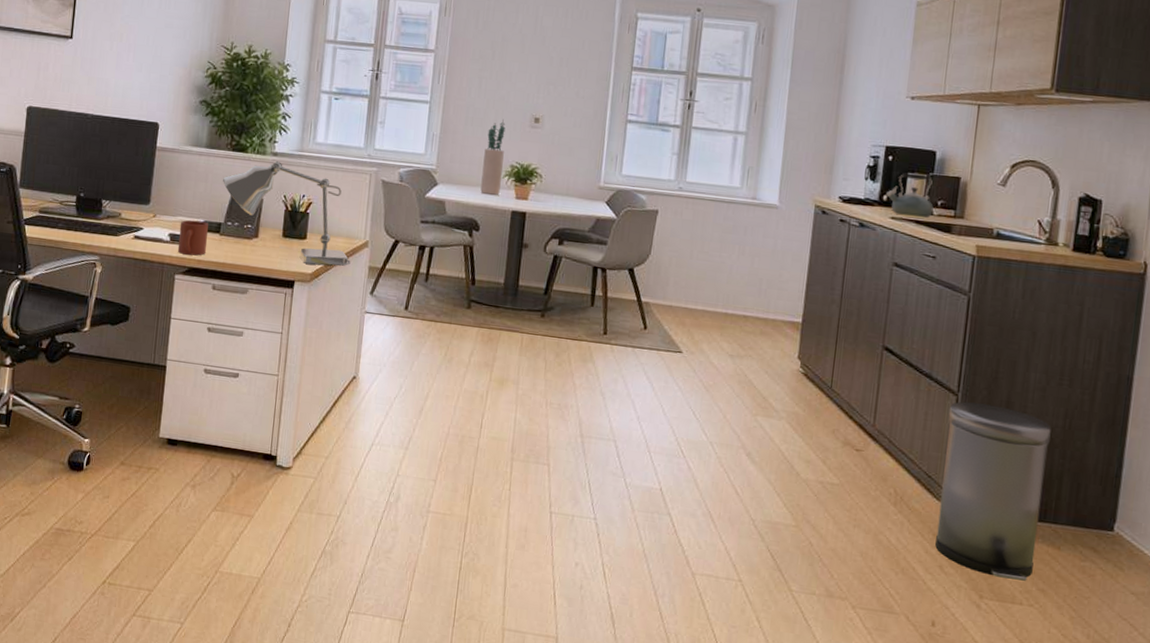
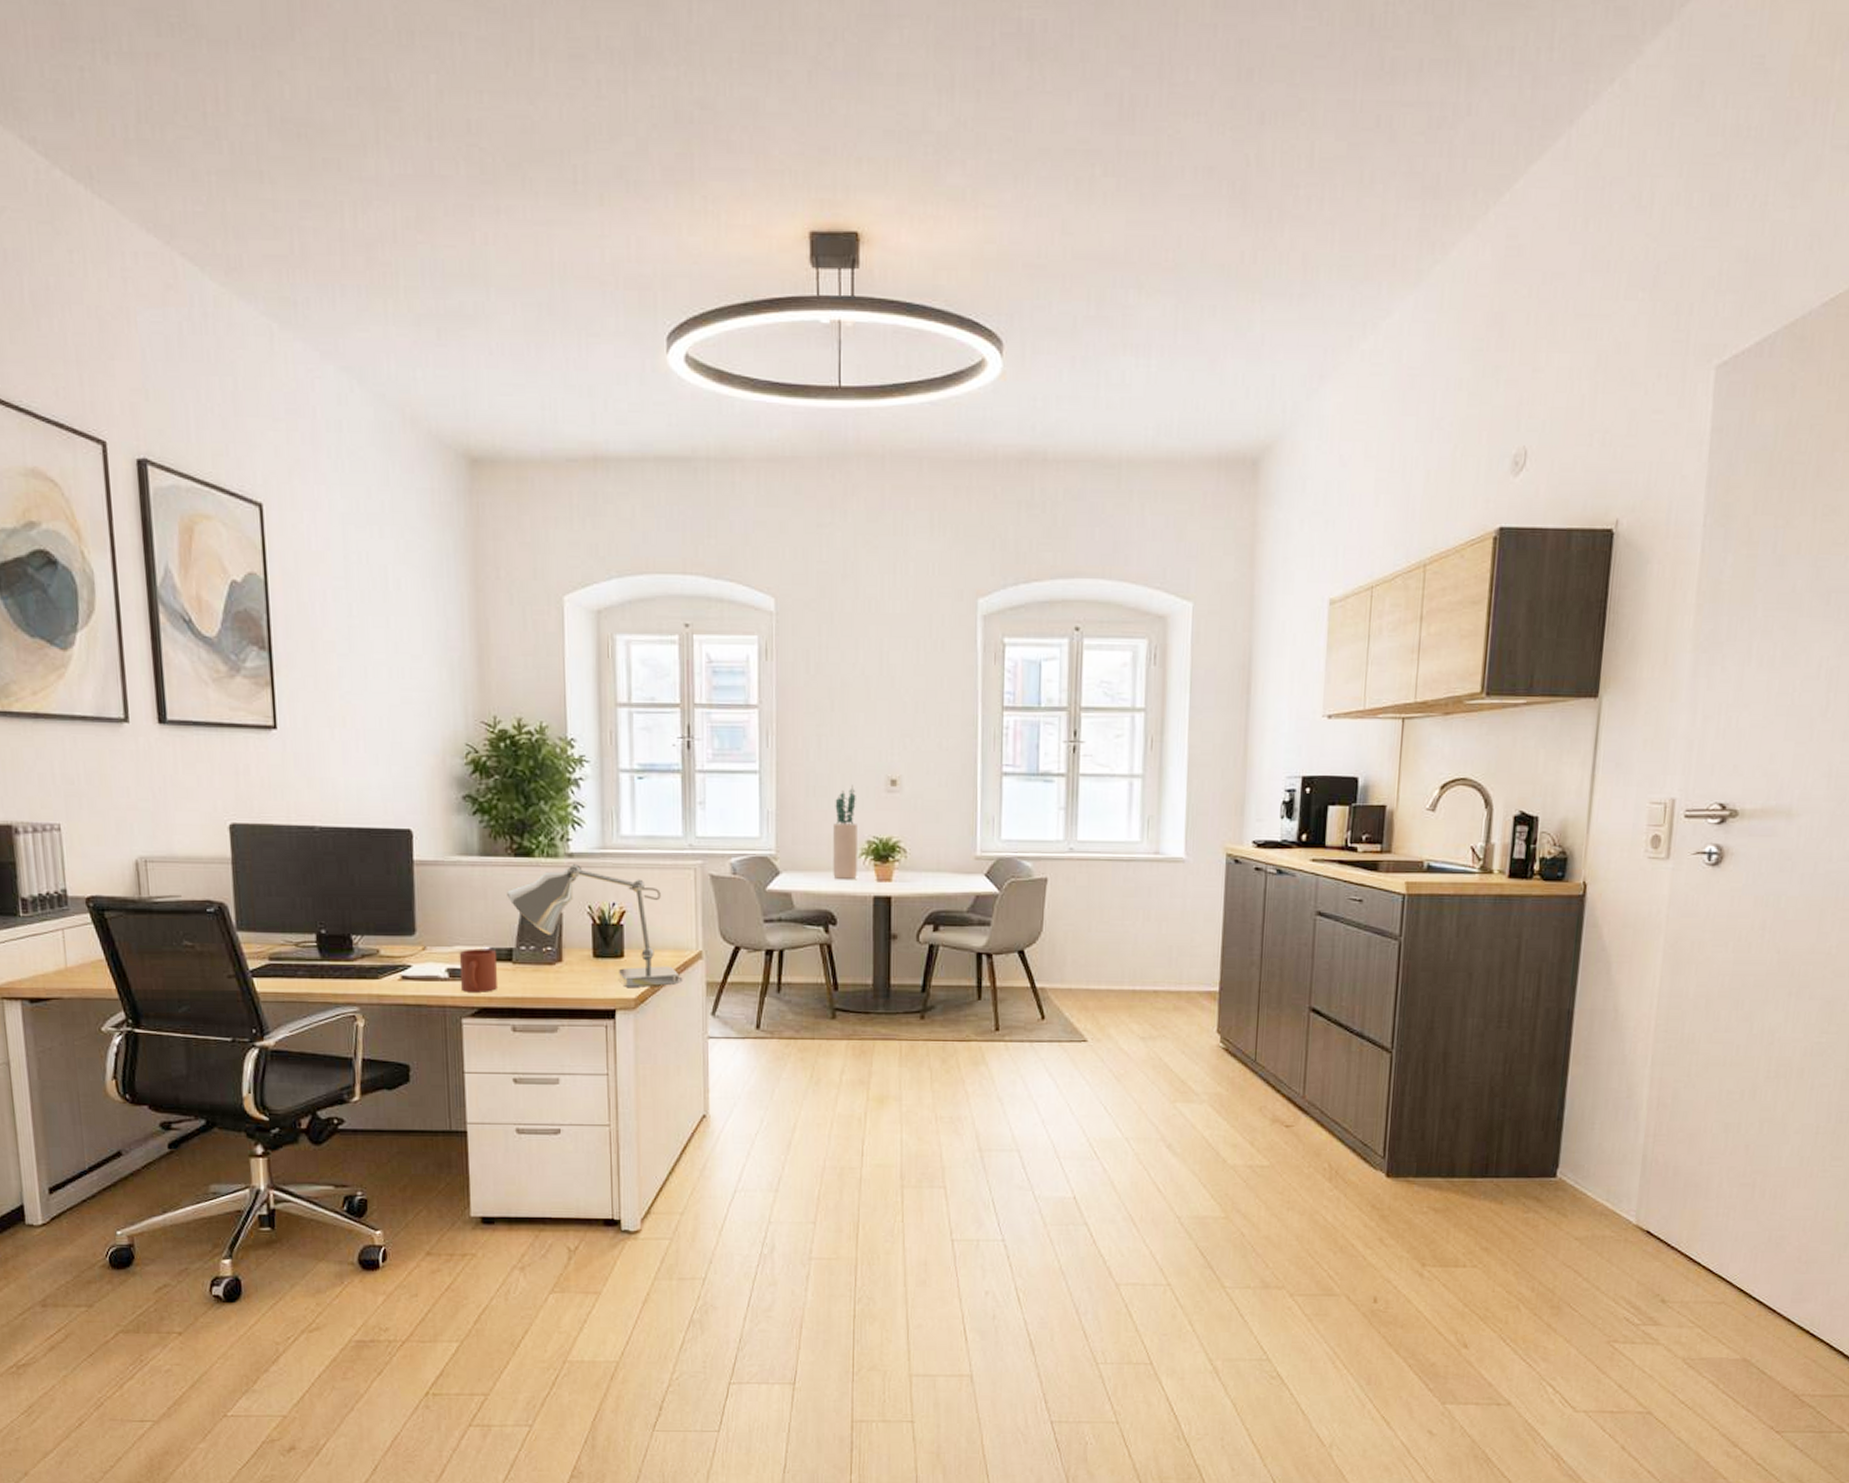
kettle: present [886,173,934,219] -> none [1305,806,1358,858]
pedal bin: present [935,401,1051,581] -> none [1374,1058,1491,1242]

